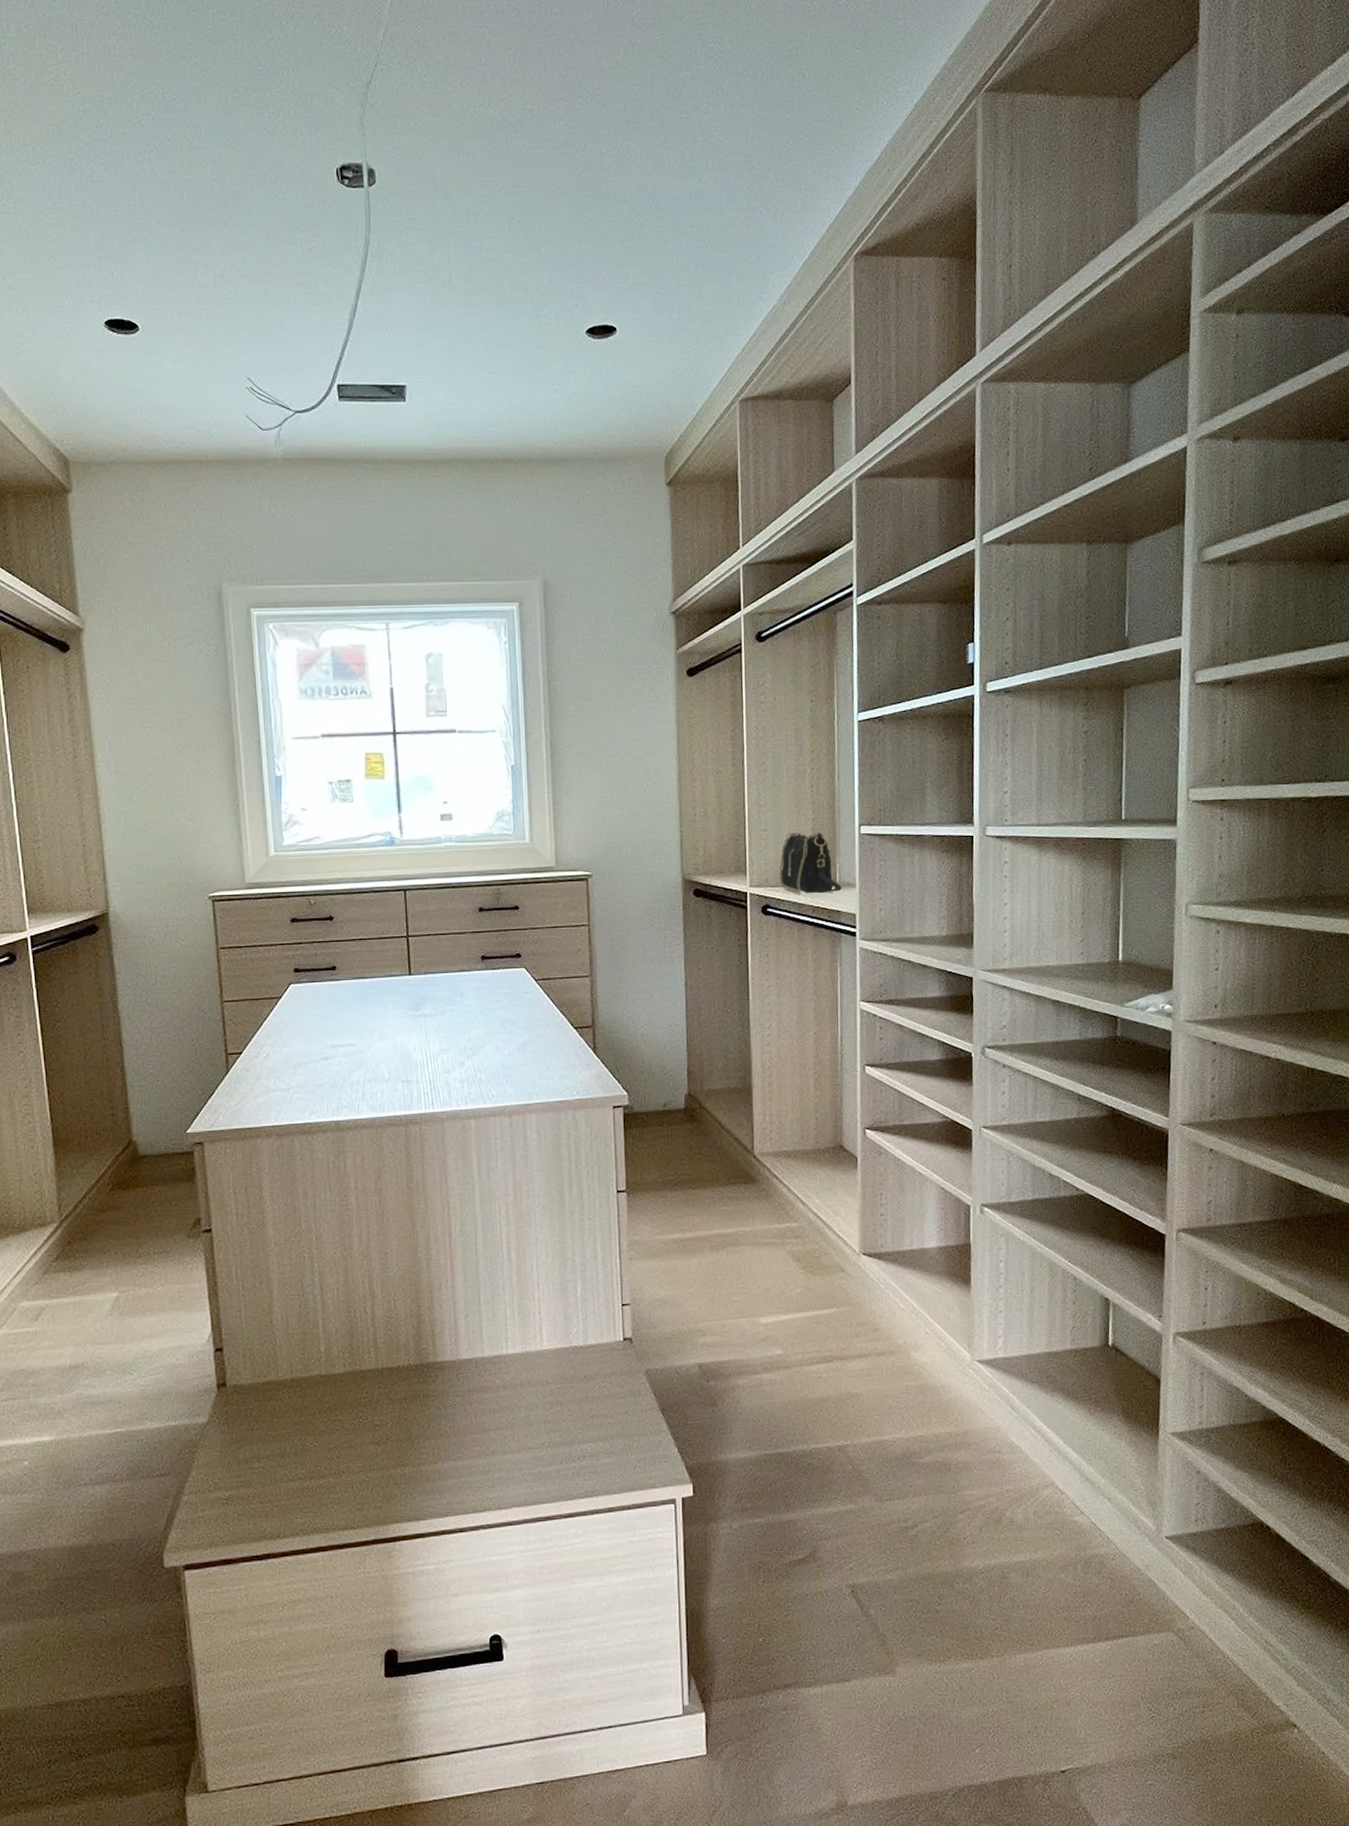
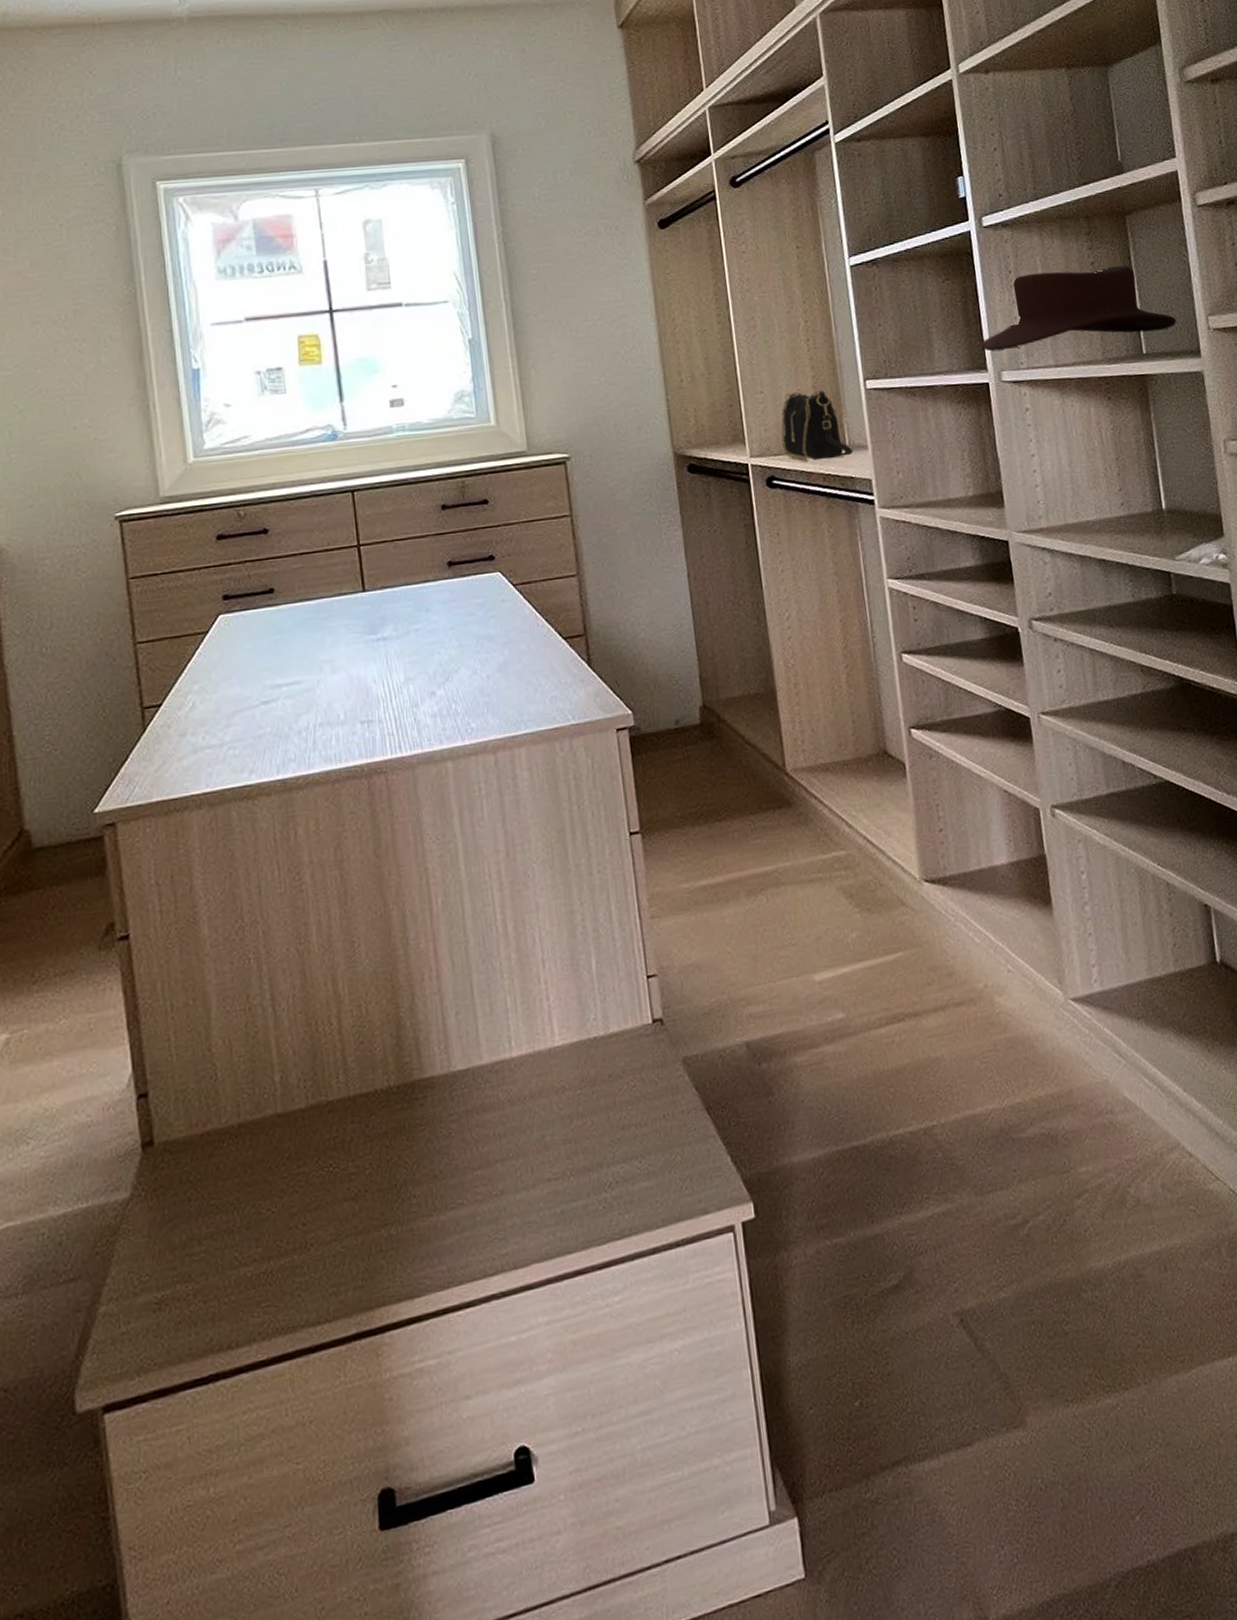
hat: none [970,736,1158,807] -> present [980,265,1176,351]

